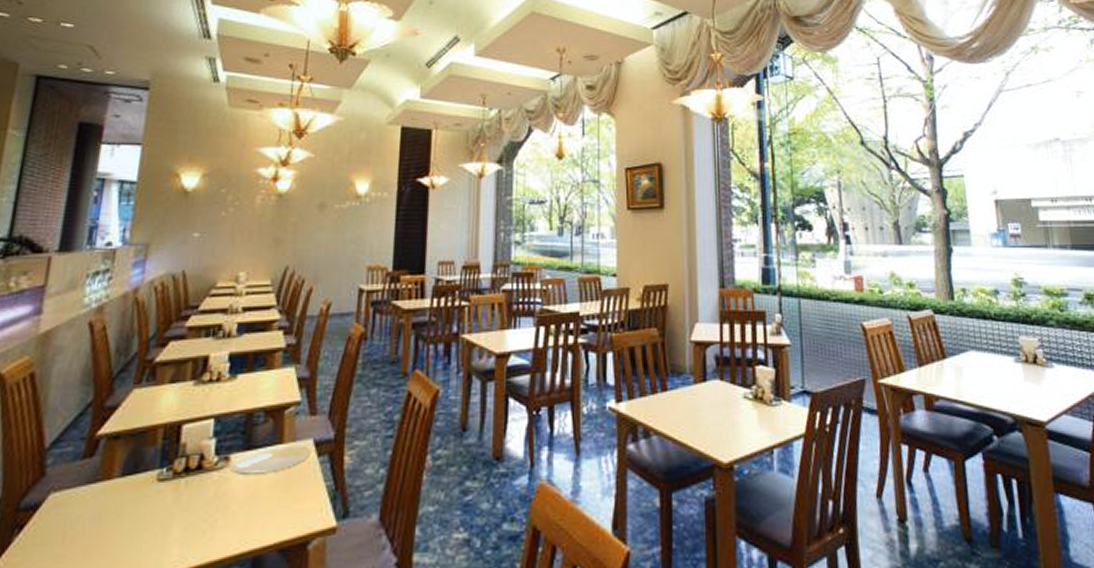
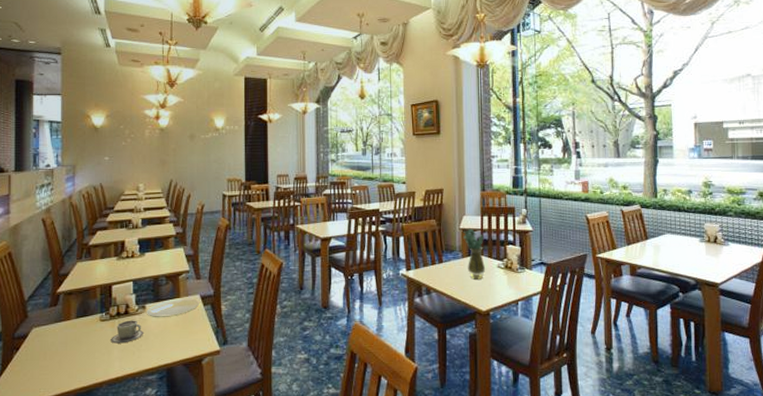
cup: none [170,479,224,518] -> present [111,320,144,344]
vase: none [695,339,726,416] -> present [463,227,485,280]

